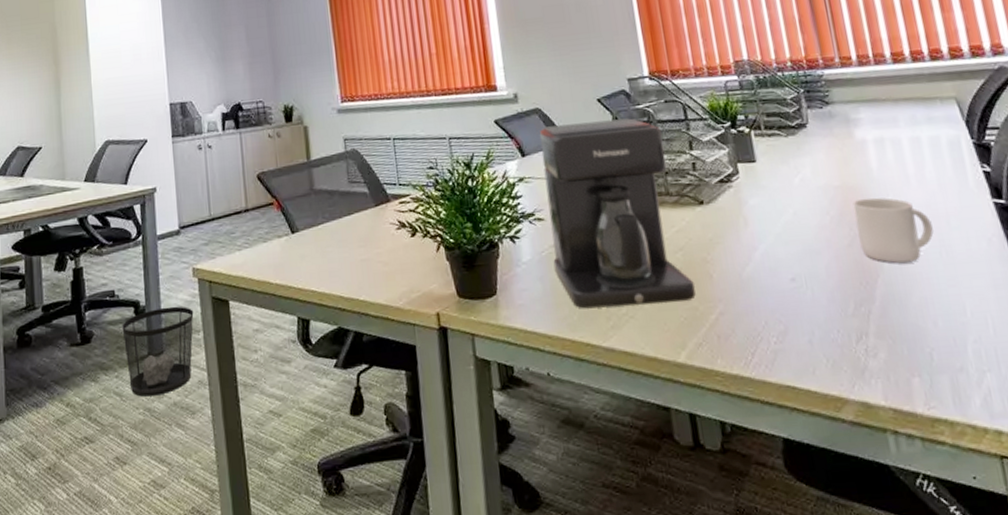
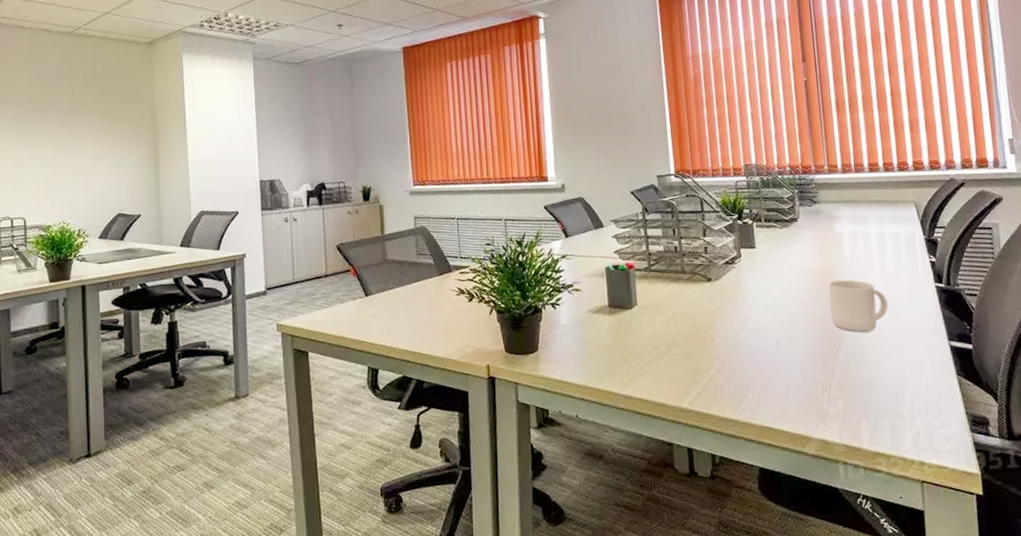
waste bin: present [122,306,194,397] -> none [212,356,277,432]
coffee maker: present [539,118,696,309] -> none [581,208,700,364]

